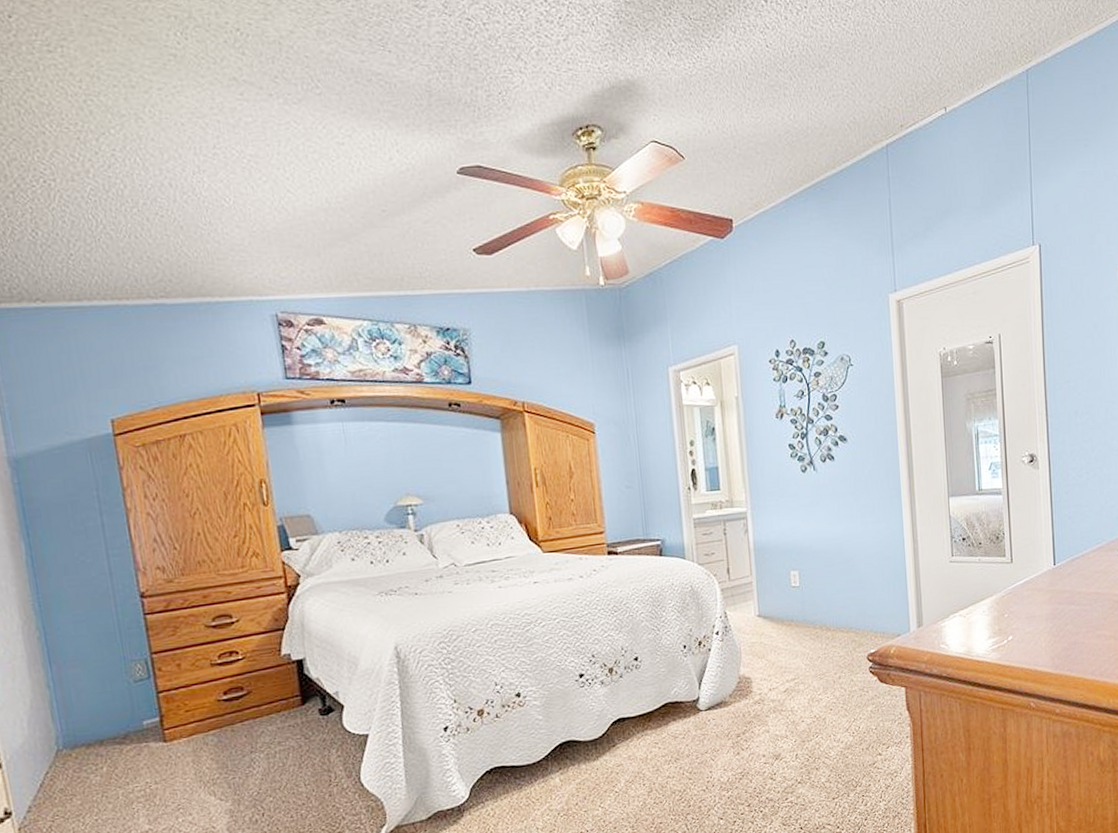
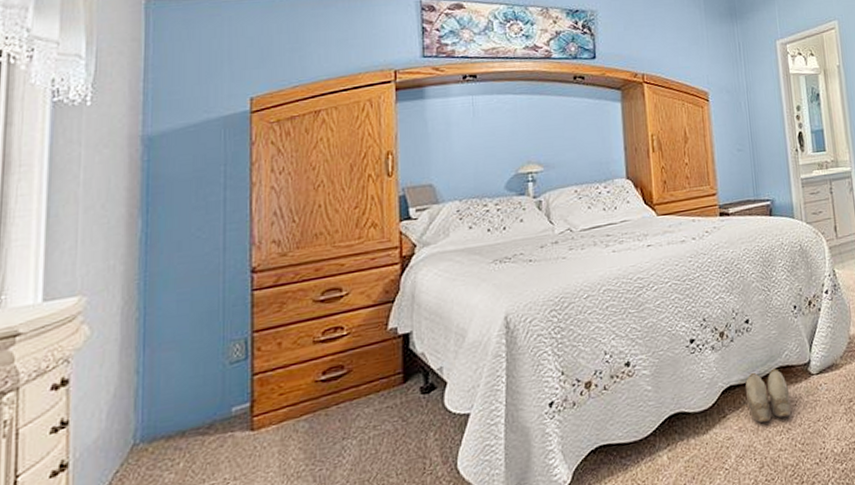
slippers: none [635,703,680,753] -> present [745,368,792,423]

